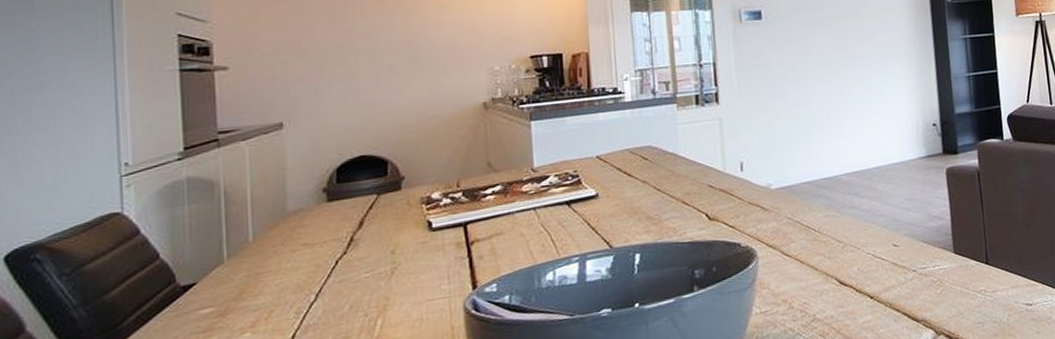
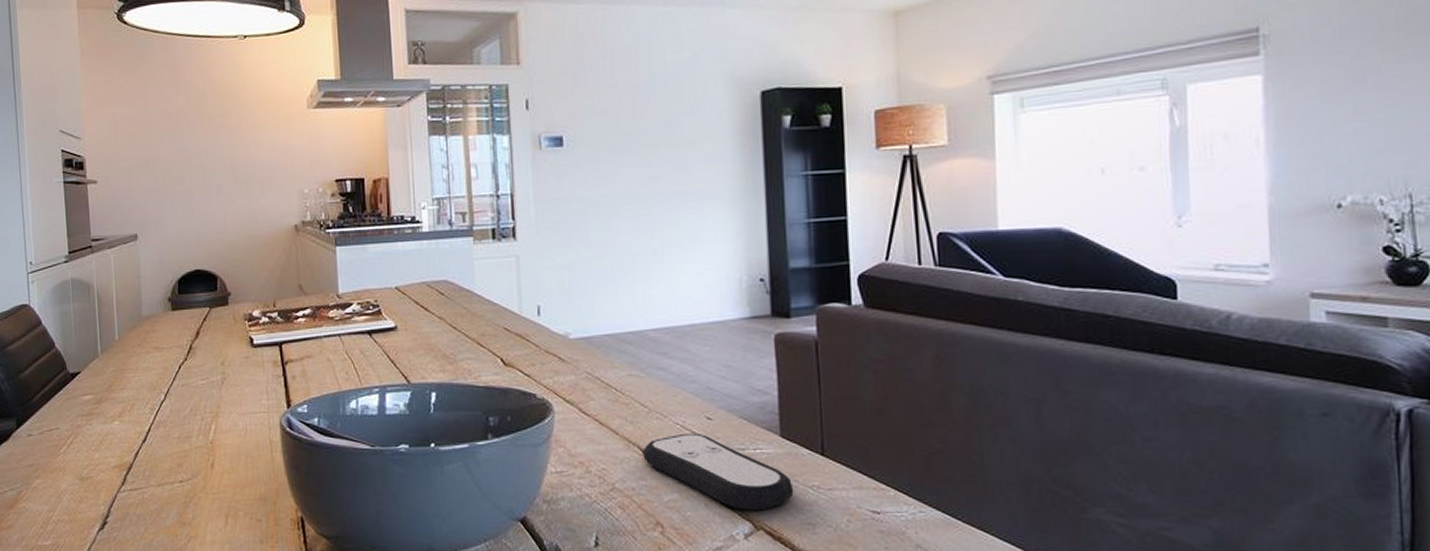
remote control: none [839,259,966,321] -> present [642,433,794,511]

